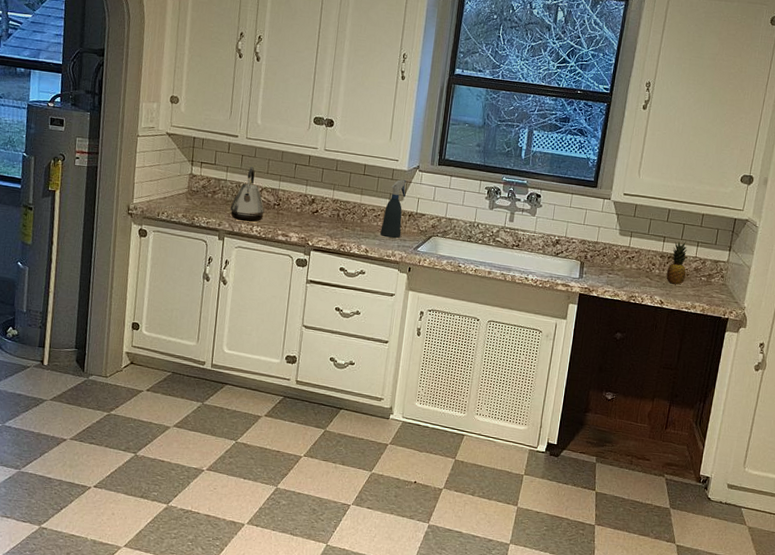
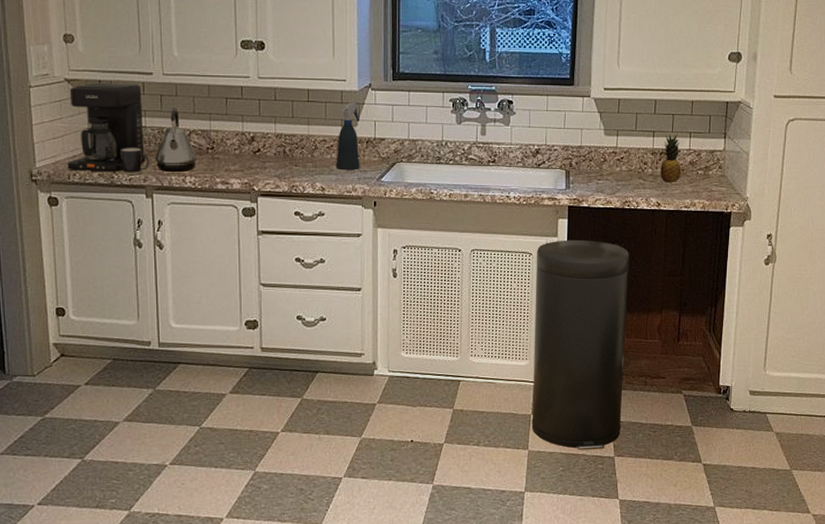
coffee maker: none [158,138,227,215] -> present [67,82,146,172]
mug: none [202,195,225,220] -> present [120,148,149,176]
pedal bin: none [523,322,630,517] -> present [532,239,629,451]

